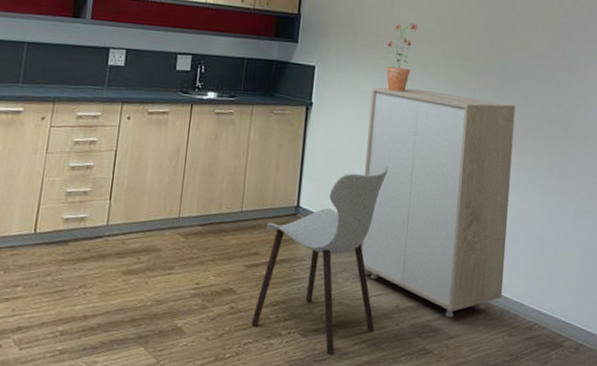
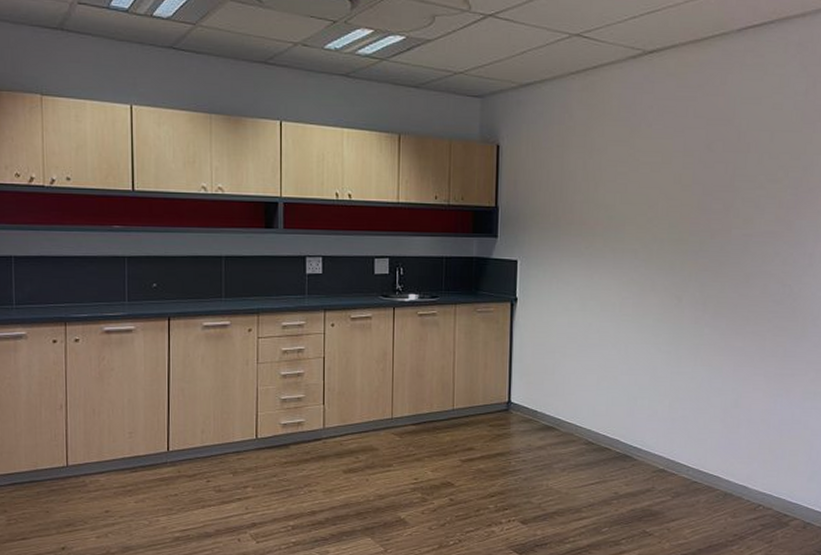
chair: present [251,166,388,355] -> none [471,358,600,540]
storage cabinet: present [356,87,516,317] -> none [572,276,736,501]
potted plant: present [386,23,418,92] -> none [593,207,626,282]

